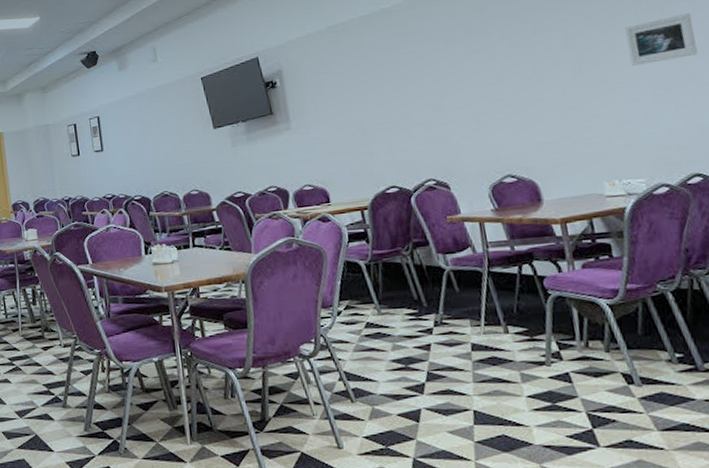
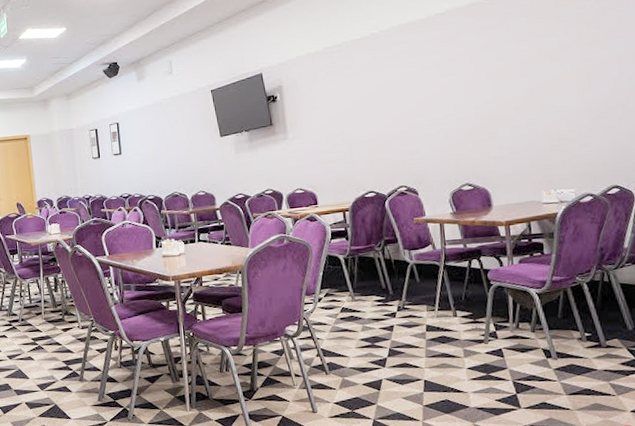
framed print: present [625,12,698,66] -> none [570,48,626,93]

